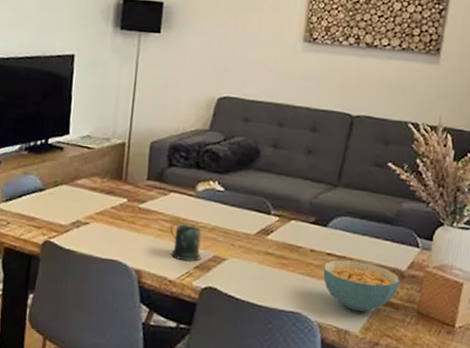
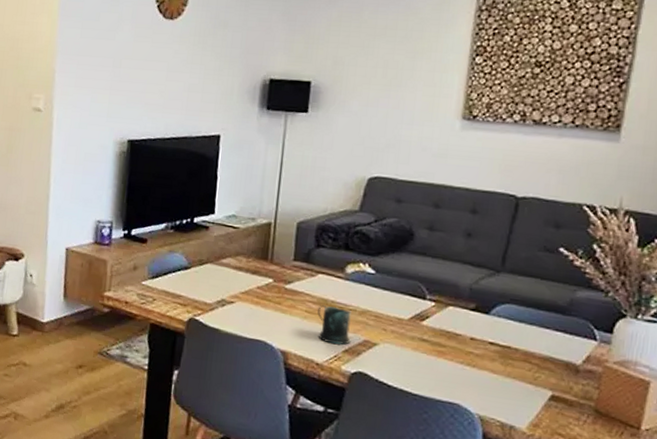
cereal bowl: present [323,259,400,312] -> none [484,349,574,407]

